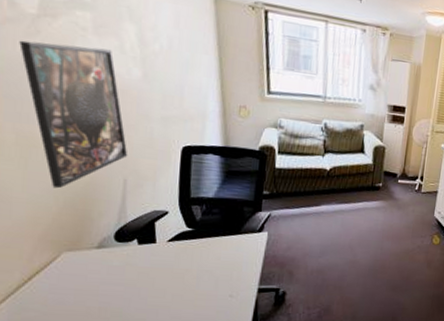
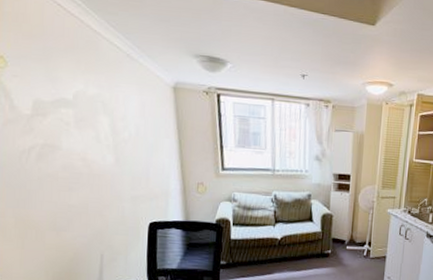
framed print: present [19,40,128,189] -> none [18,137,104,265]

